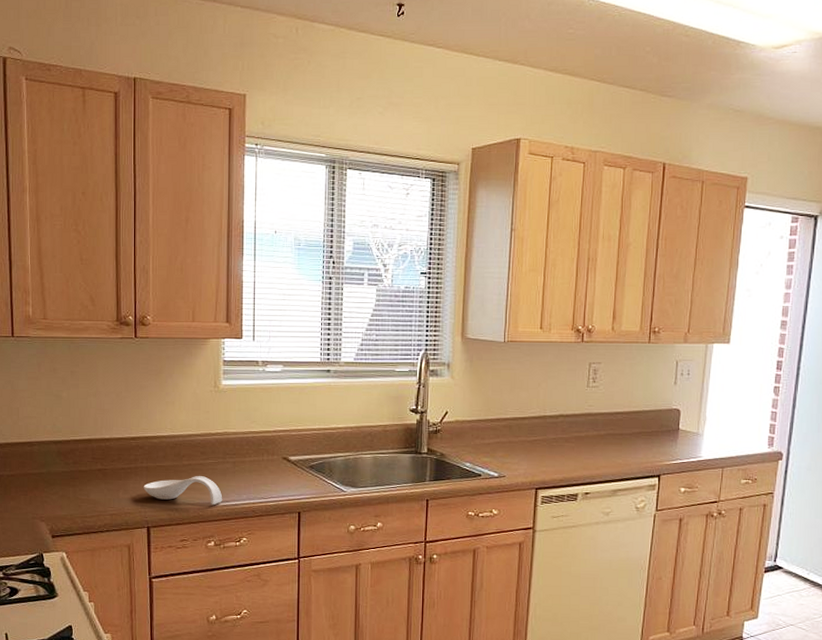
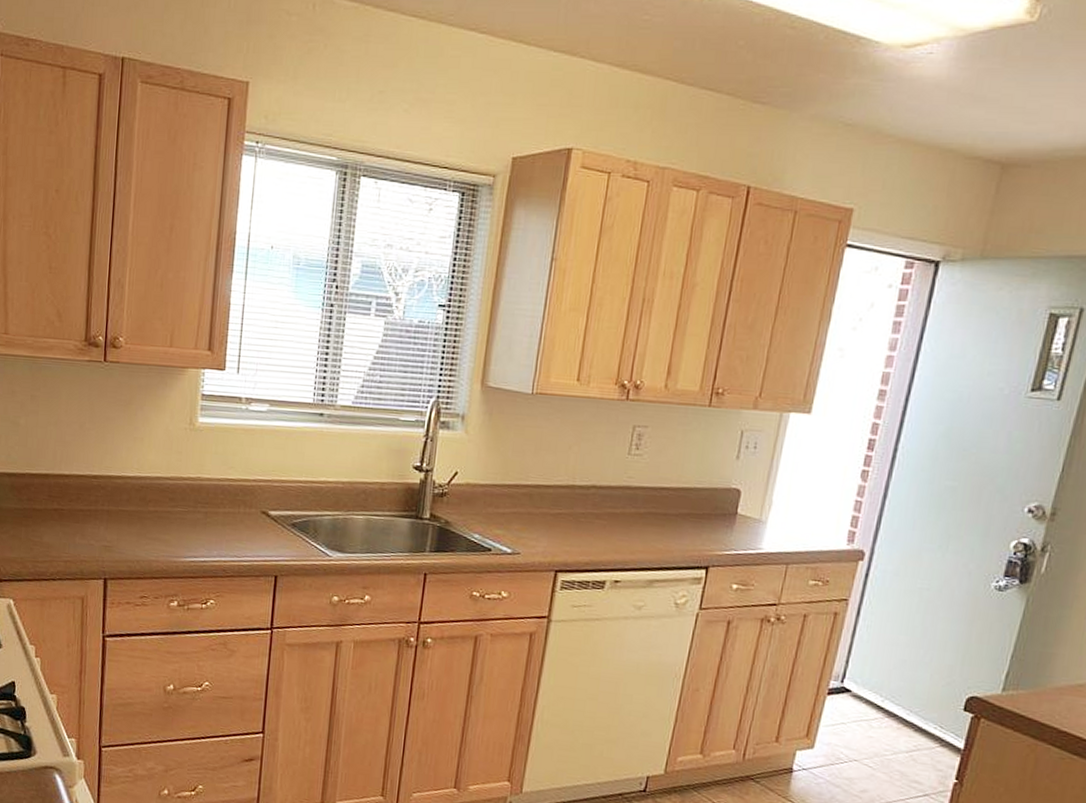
spoon rest: present [143,476,223,506] -> none [102,525,191,560]

